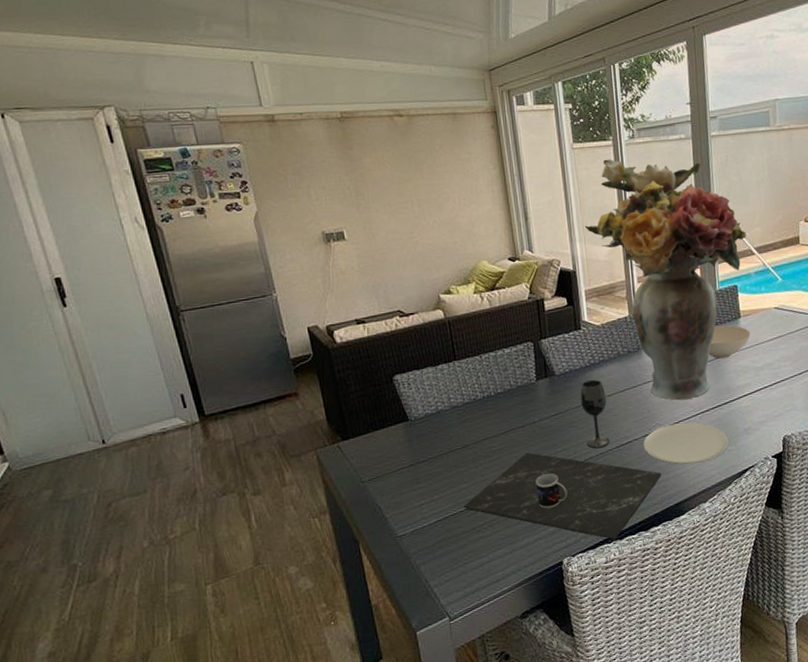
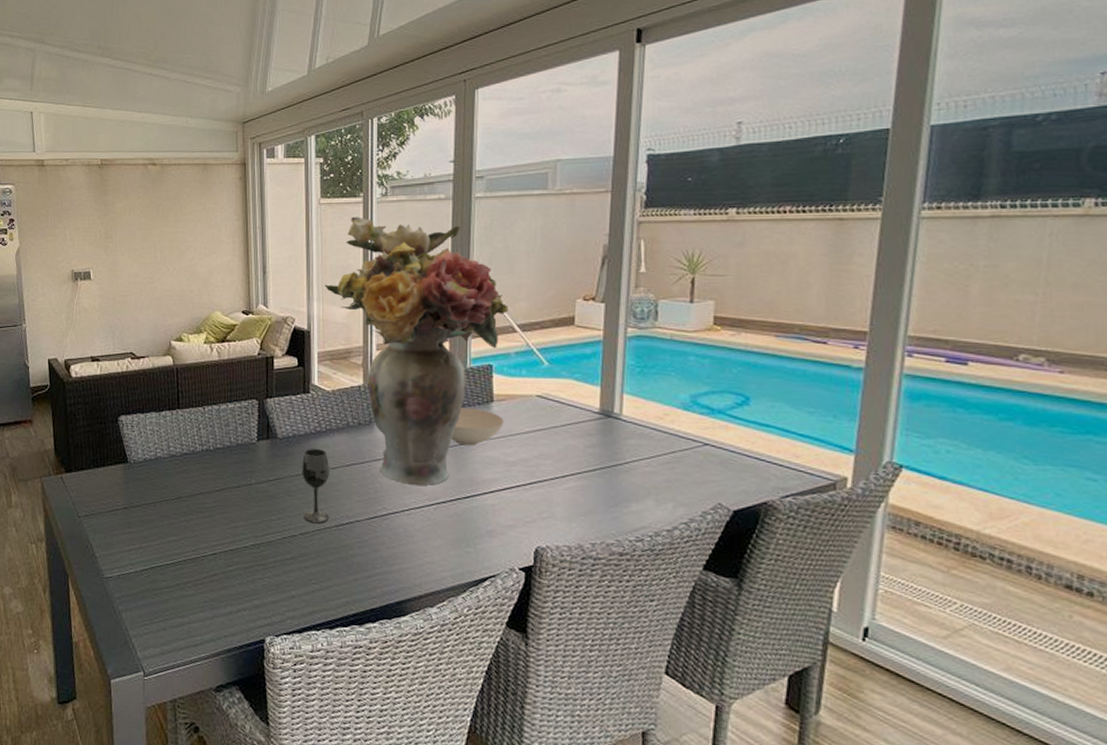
place setting: present [464,452,662,540] -> none [171,515,384,628]
plate: present [643,422,729,465] -> none [366,510,466,561]

